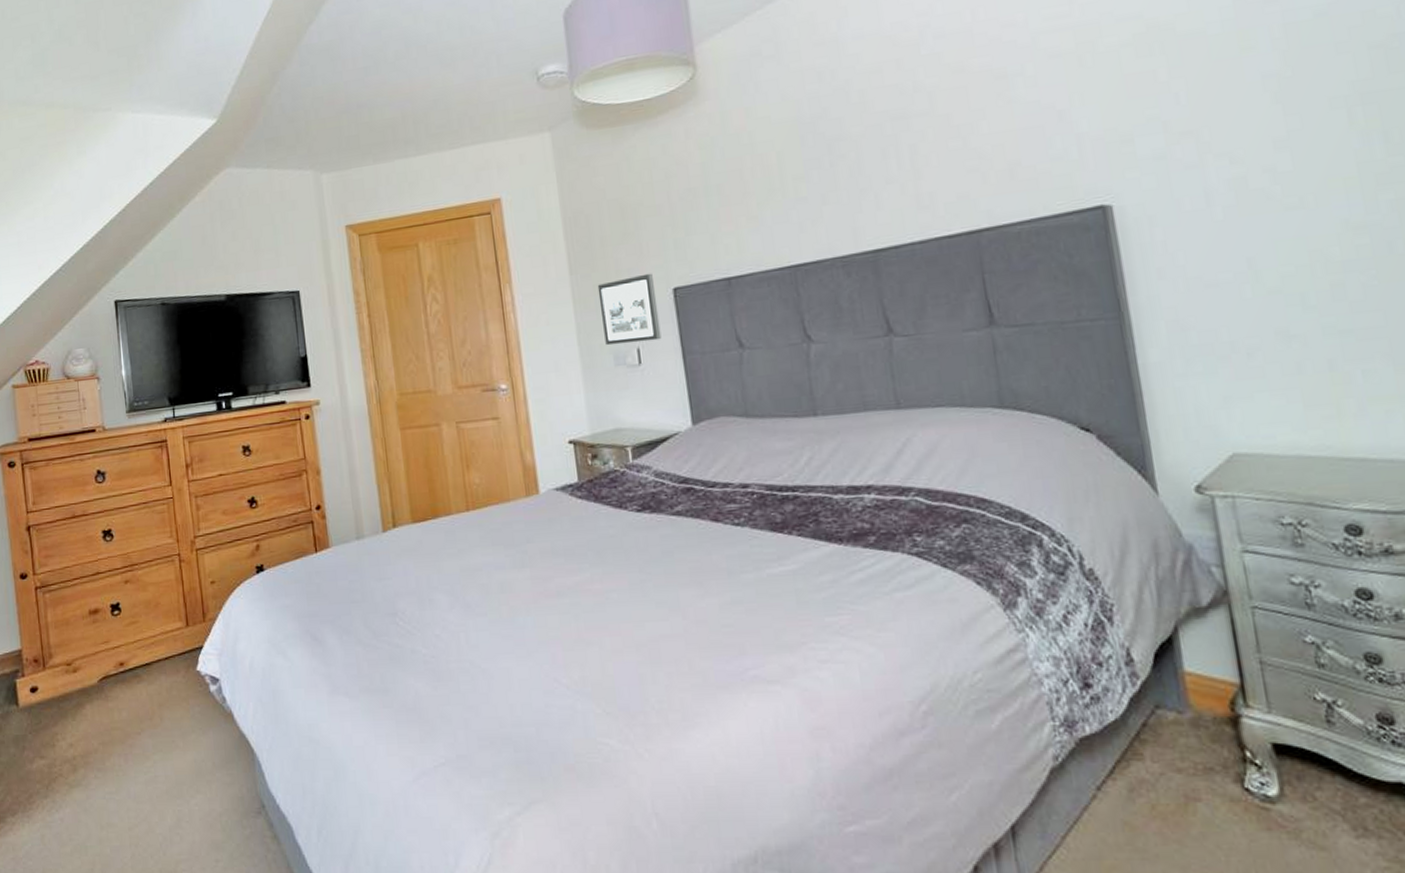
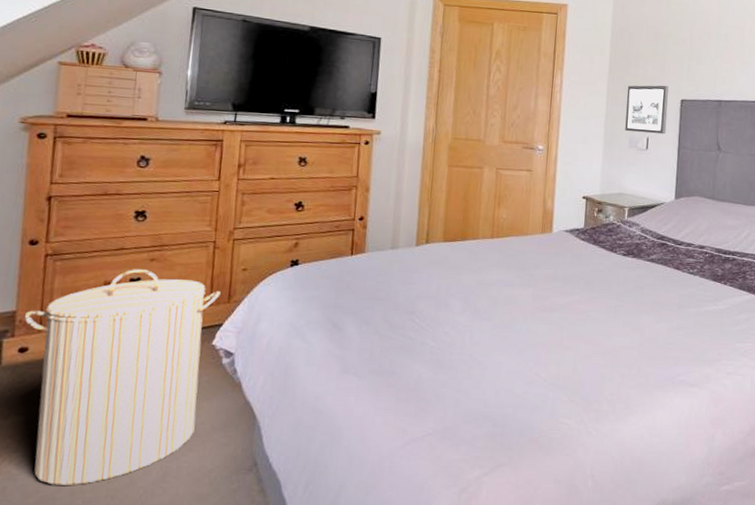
laundry hamper: none [29,593,198,833] -> present [24,269,221,485]

